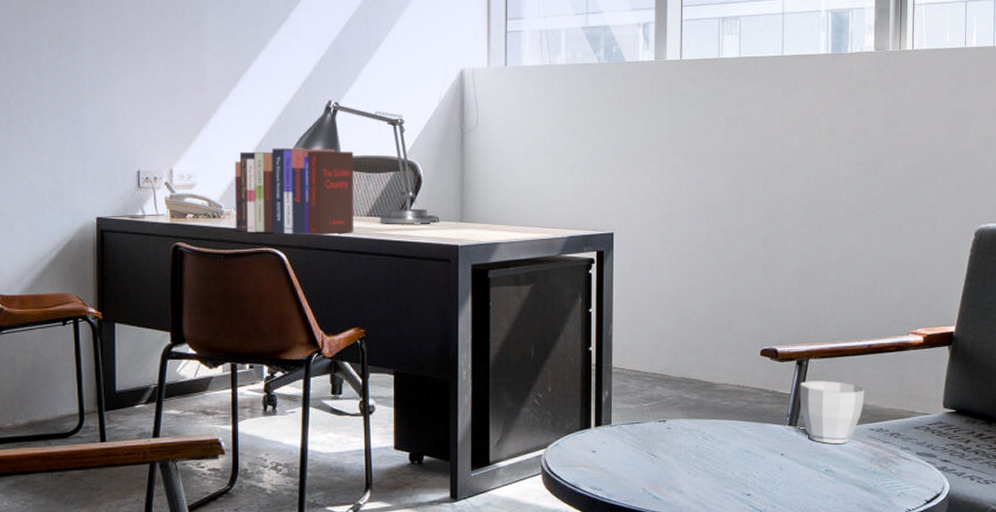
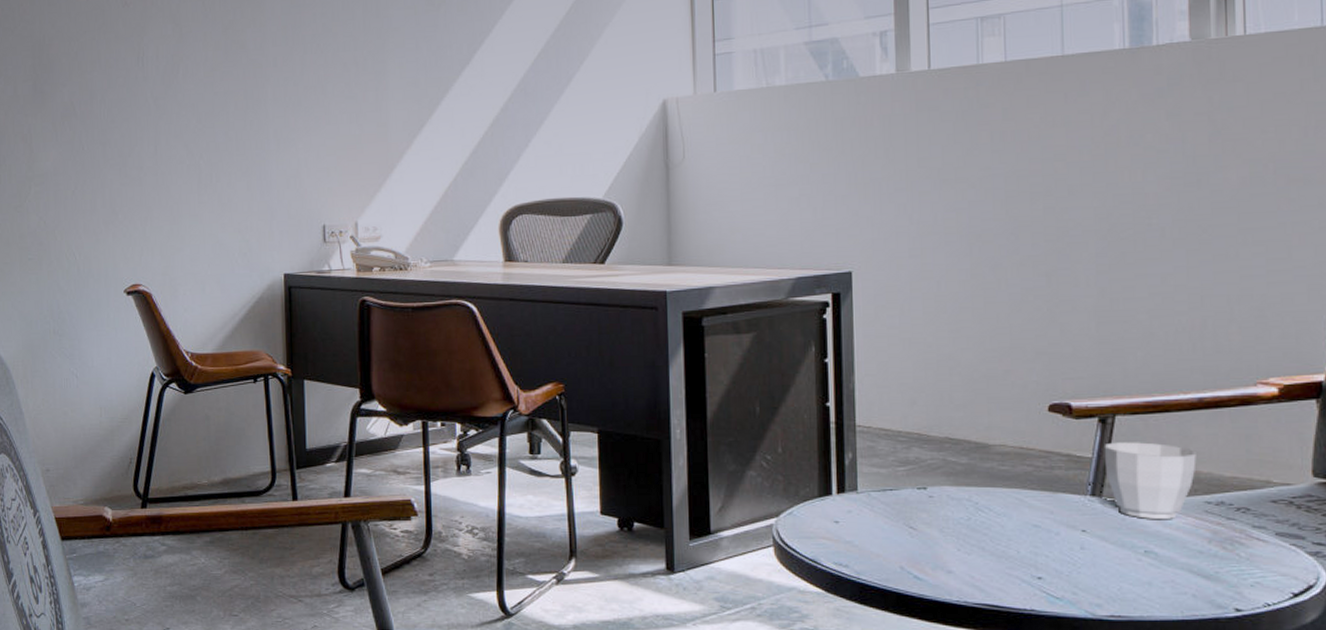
books: present [234,148,354,236] -> none [420,193,548,286]
desk lamp: present [292,100,440,224] -> none [480,142,645,271]

